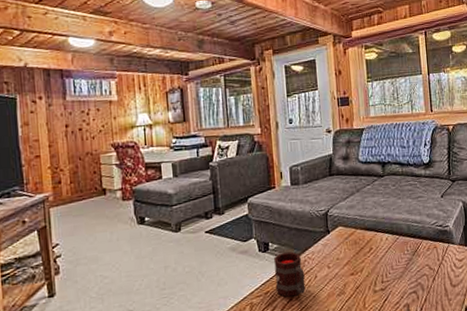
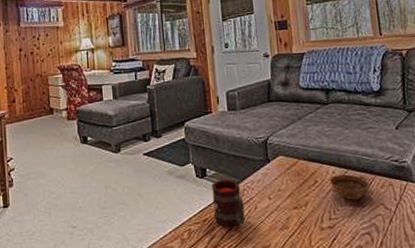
bowl: none [382,240,417,264] -> present [329,174,370,200]

